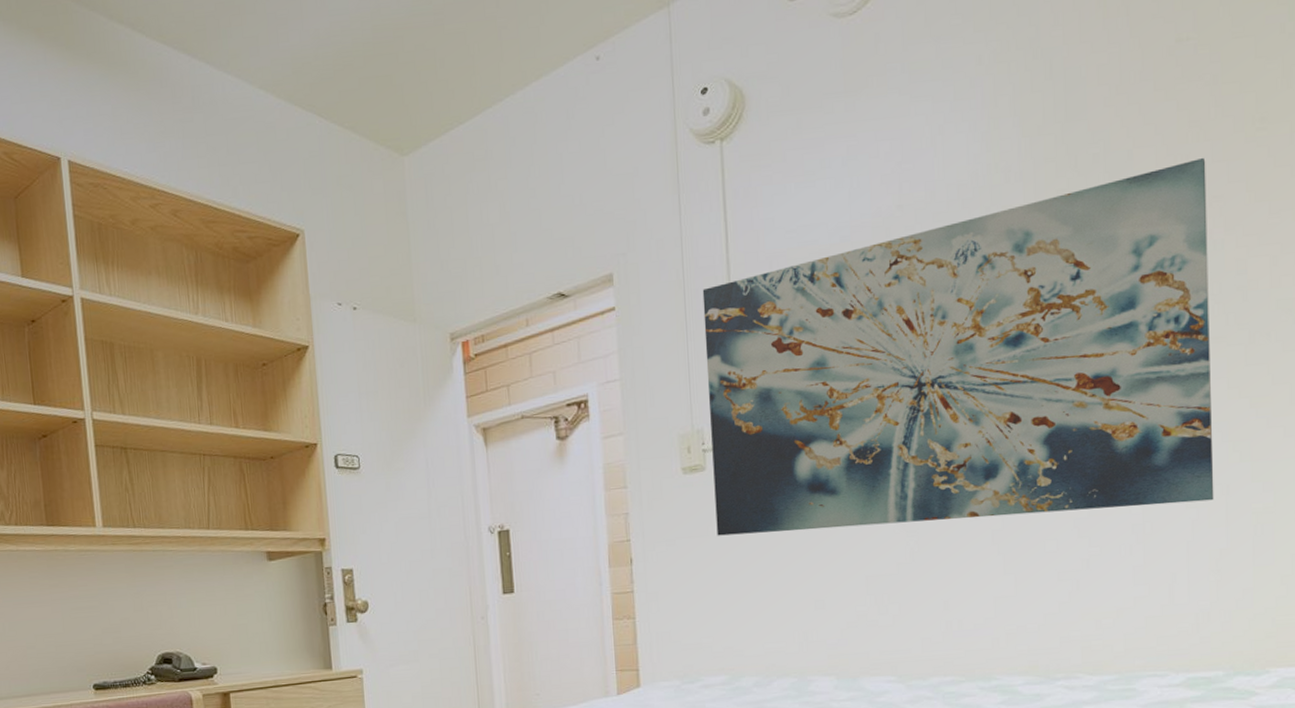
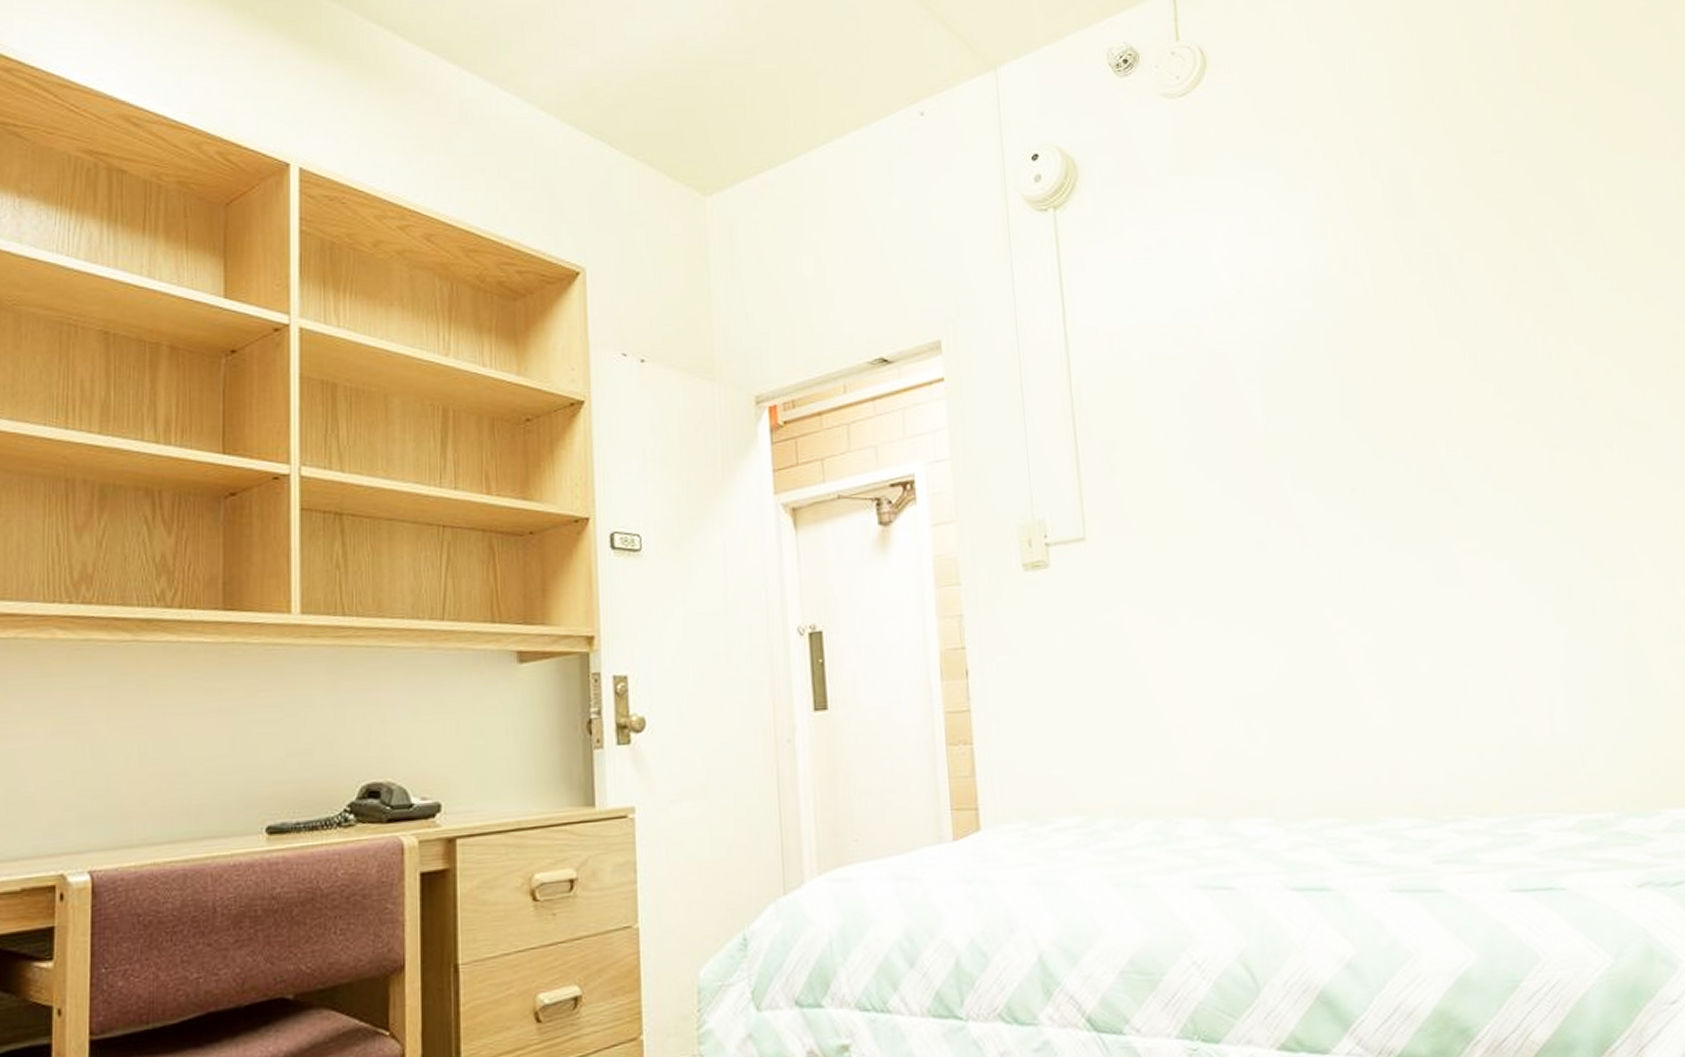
wall art: present [702,157,1214,536] -> none [1039,265,1582,645]

